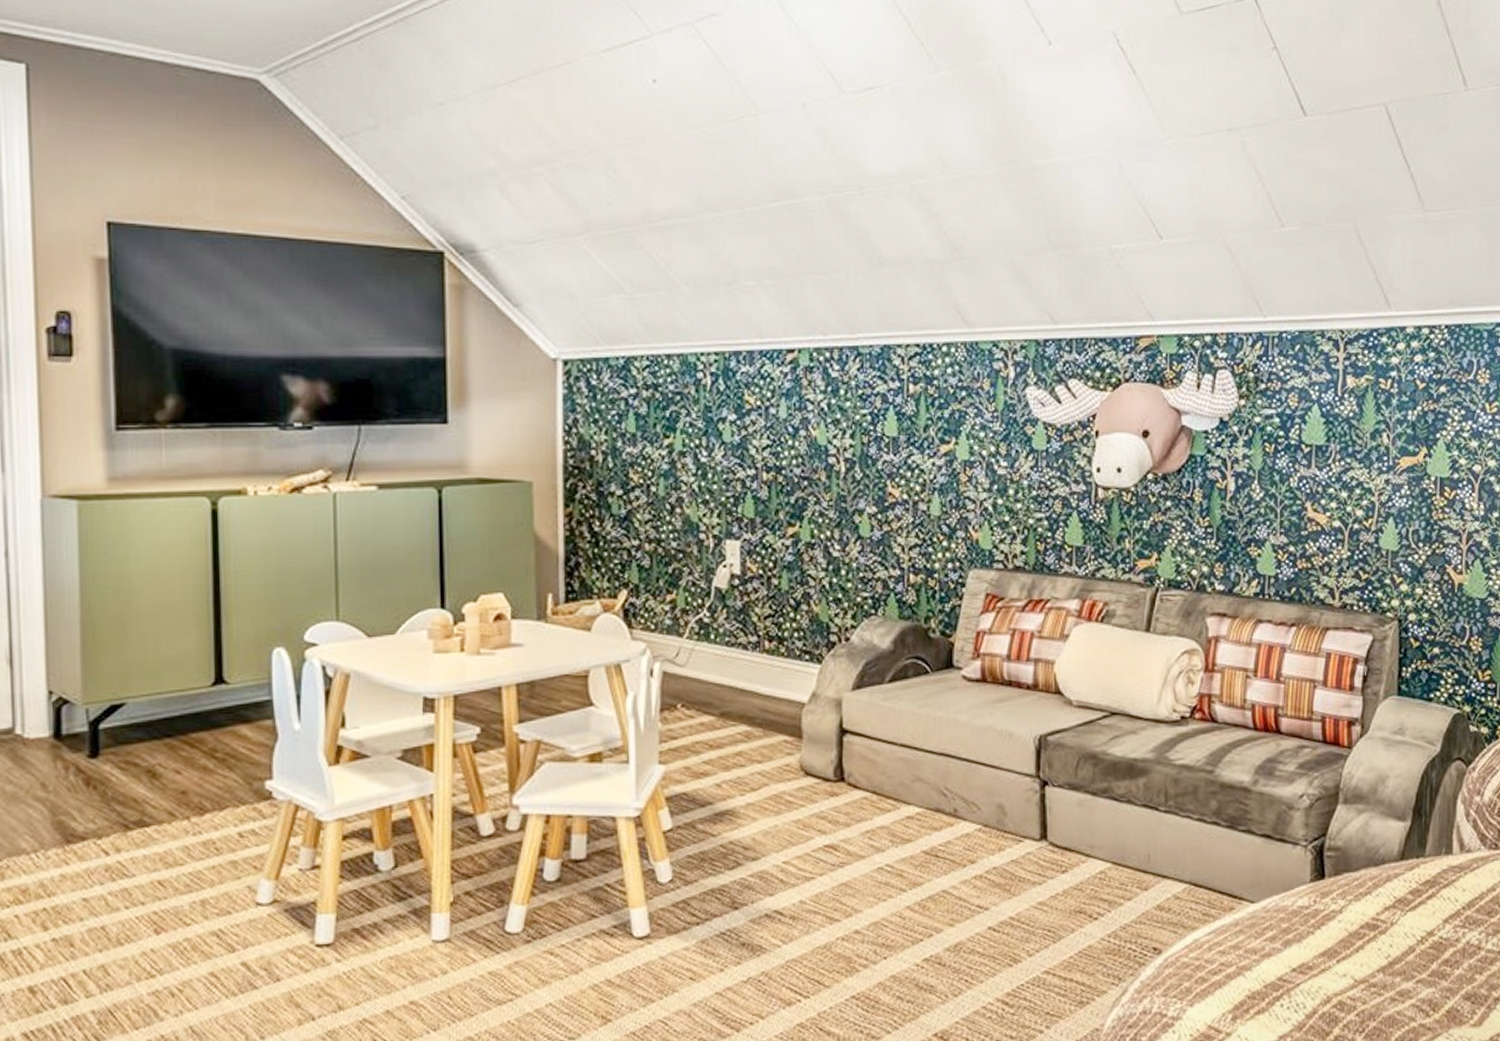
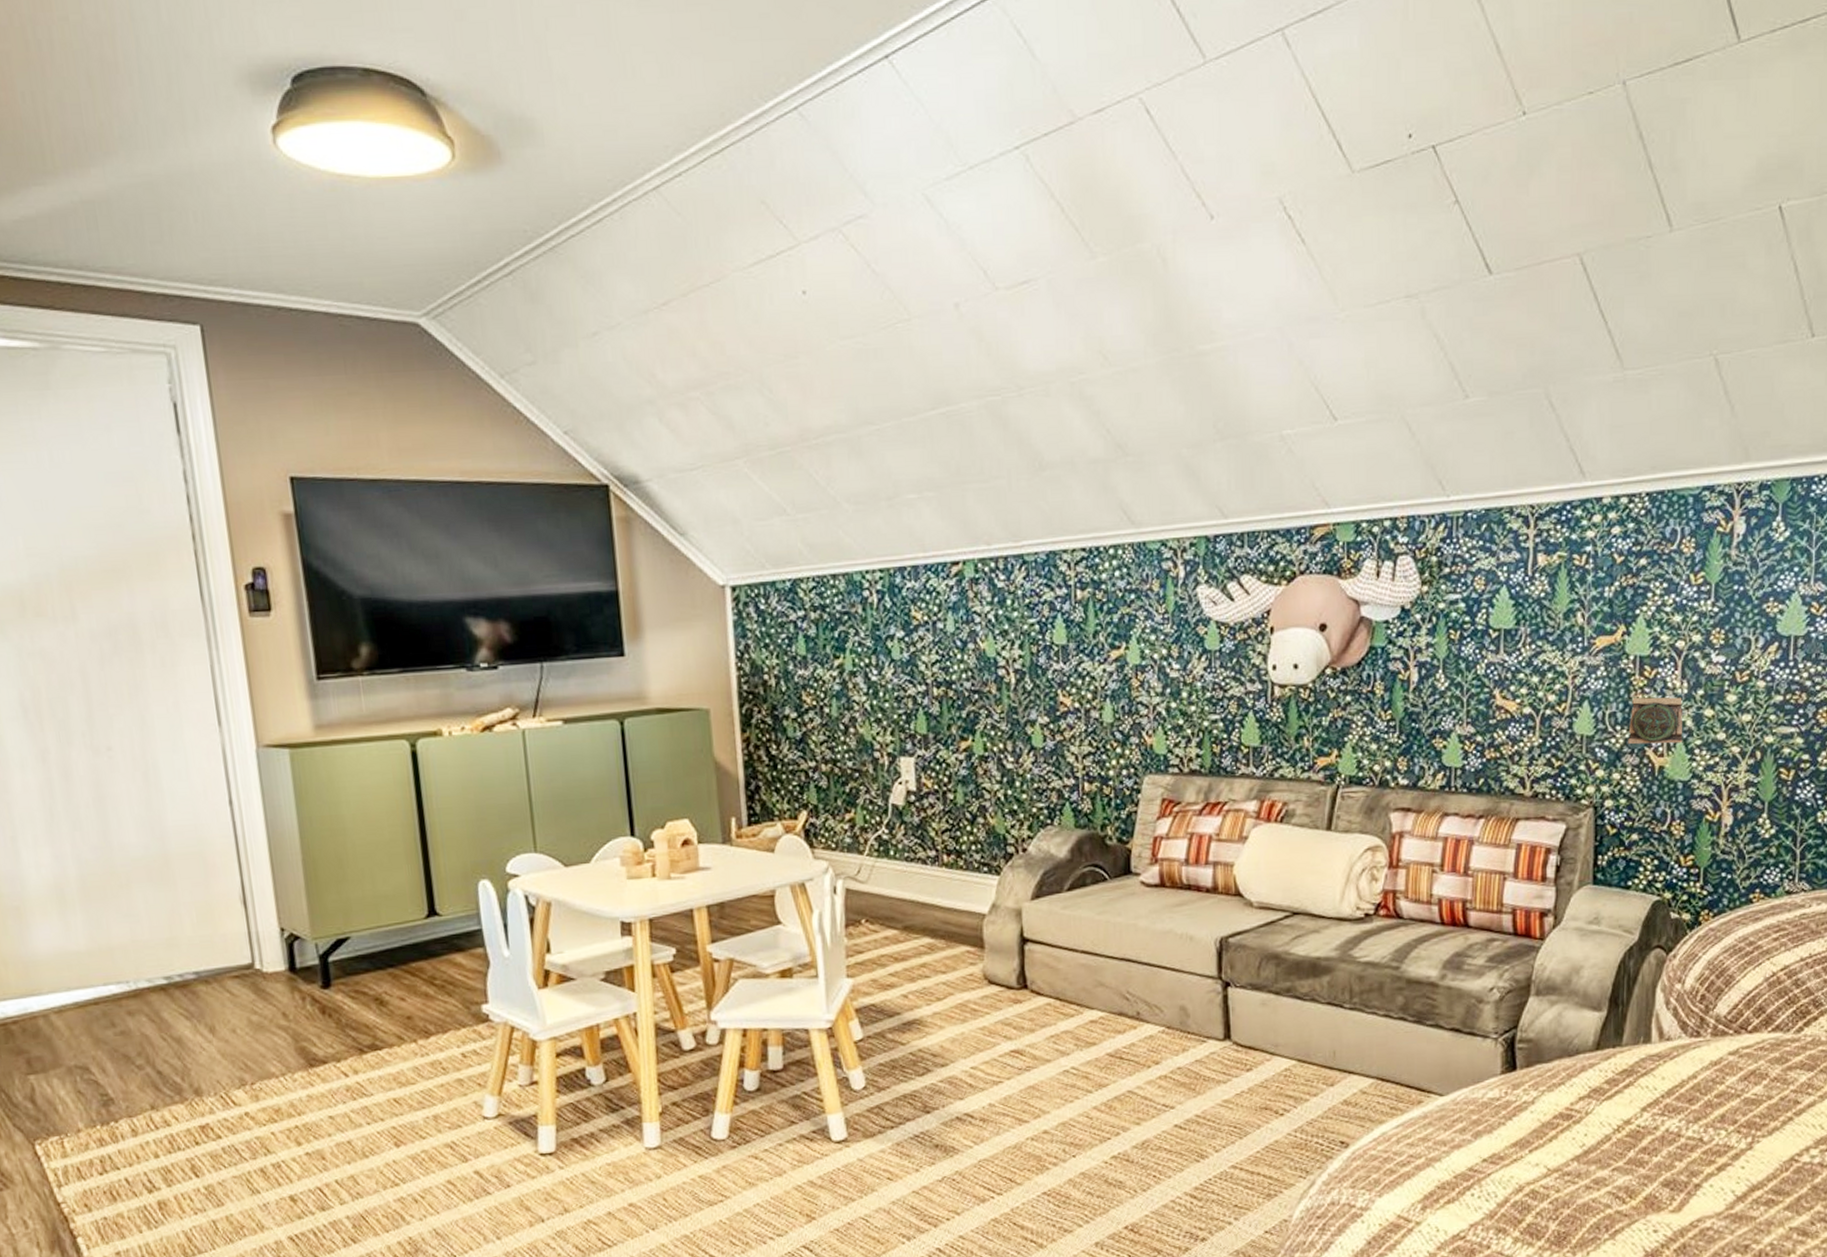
decorative medallion: none [1430,516,1480,562] -> present [1628,697,1683,745]

